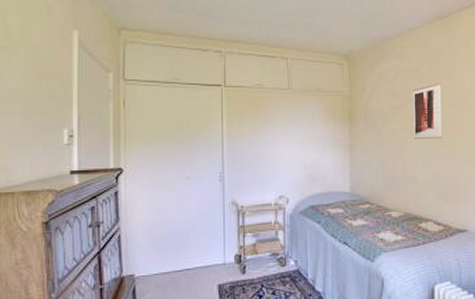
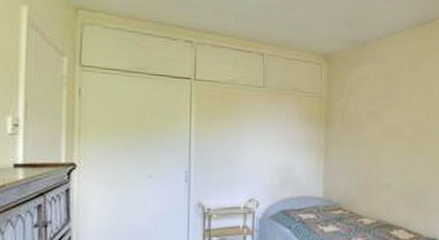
wall art: present [412,82,443,140] -> none [389,89,420,147]

